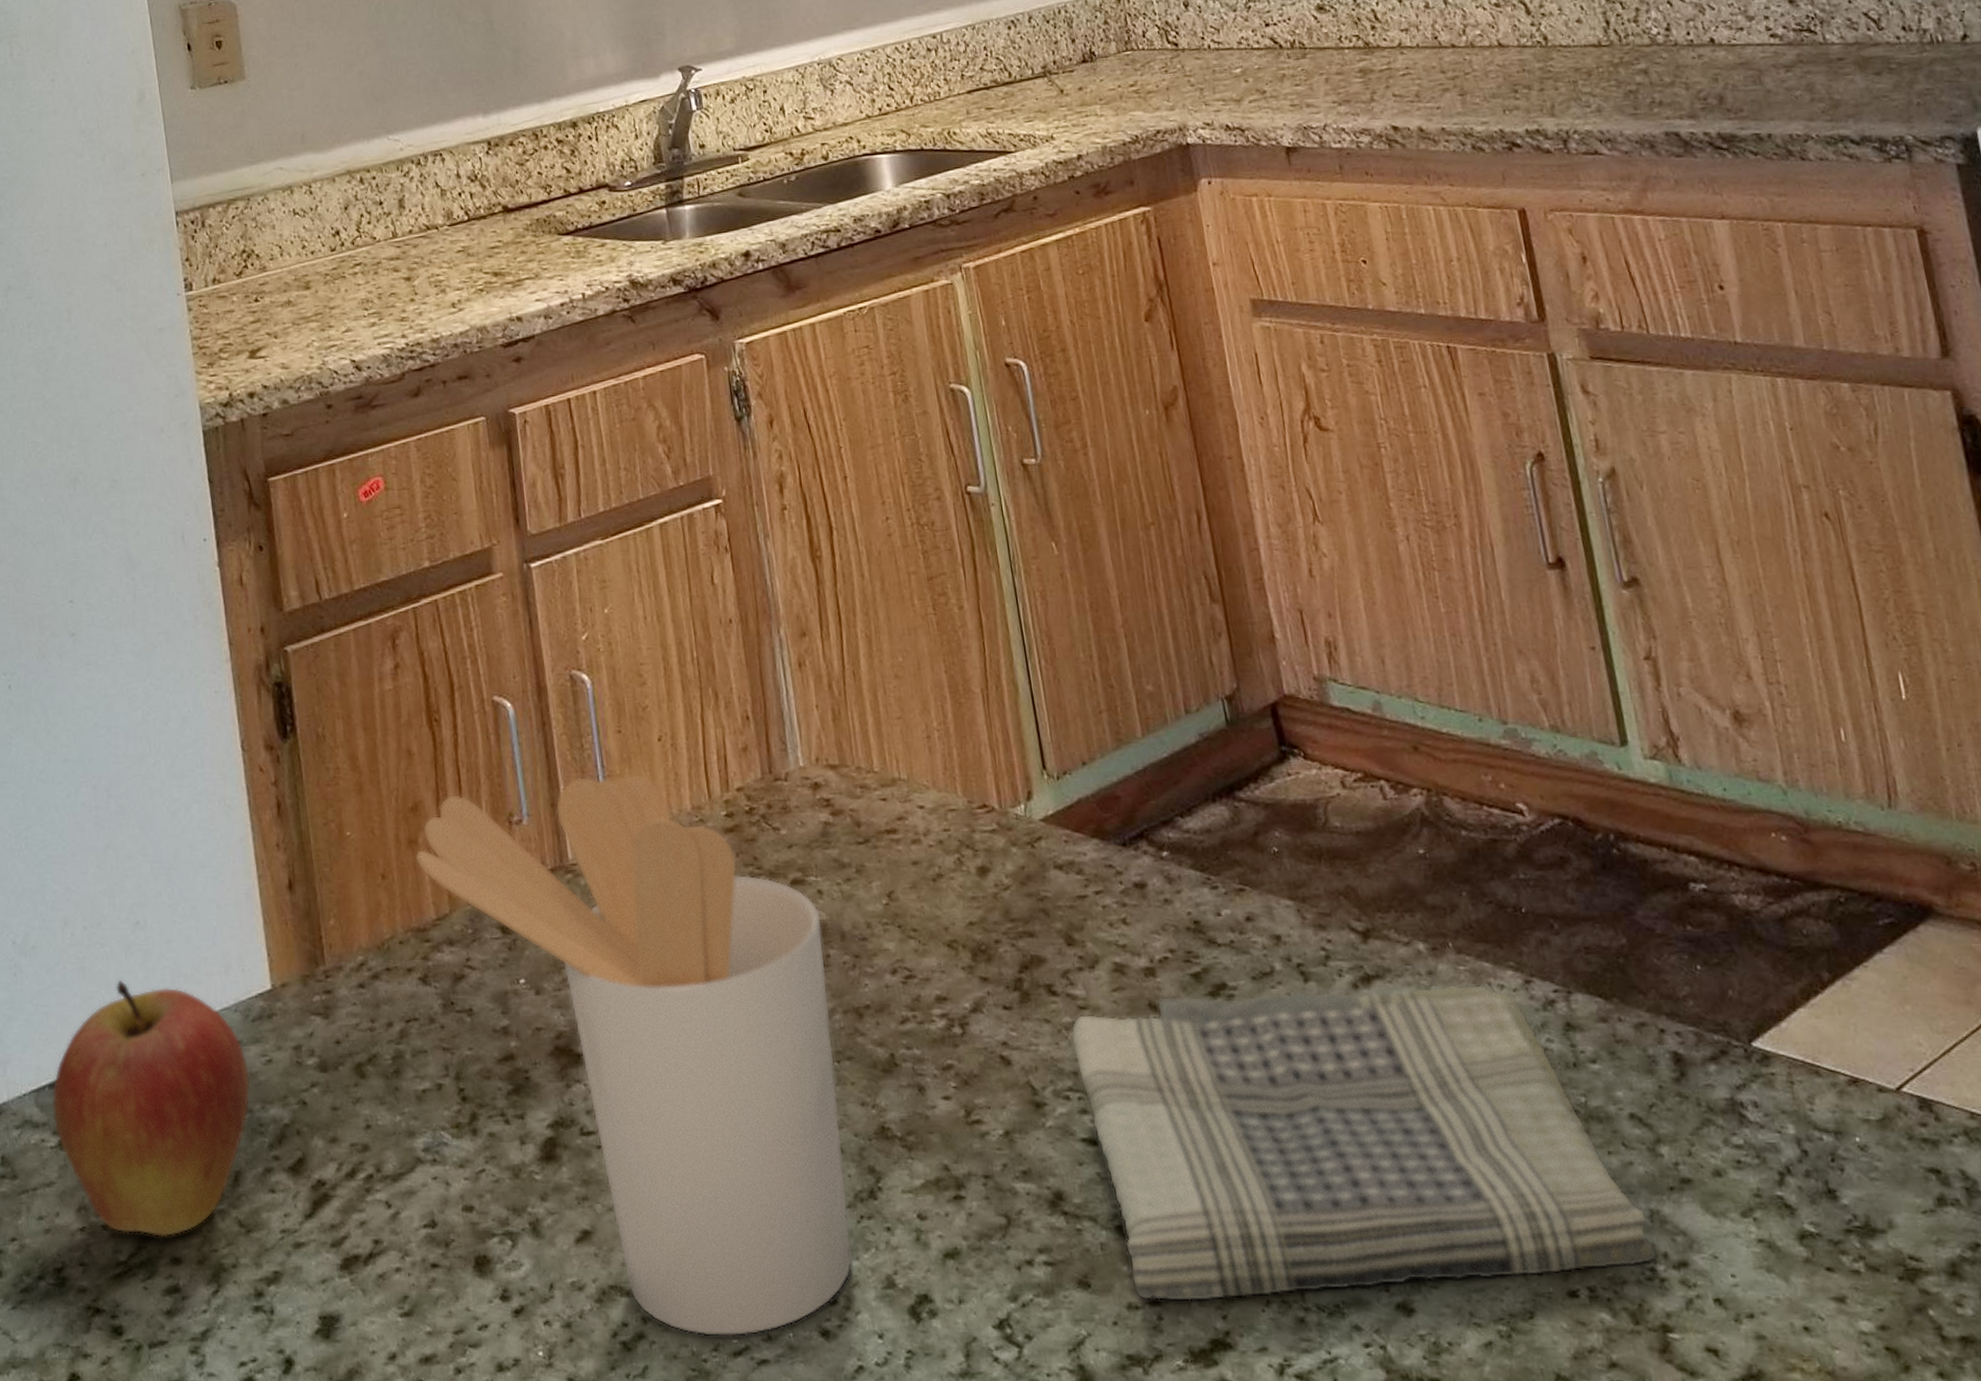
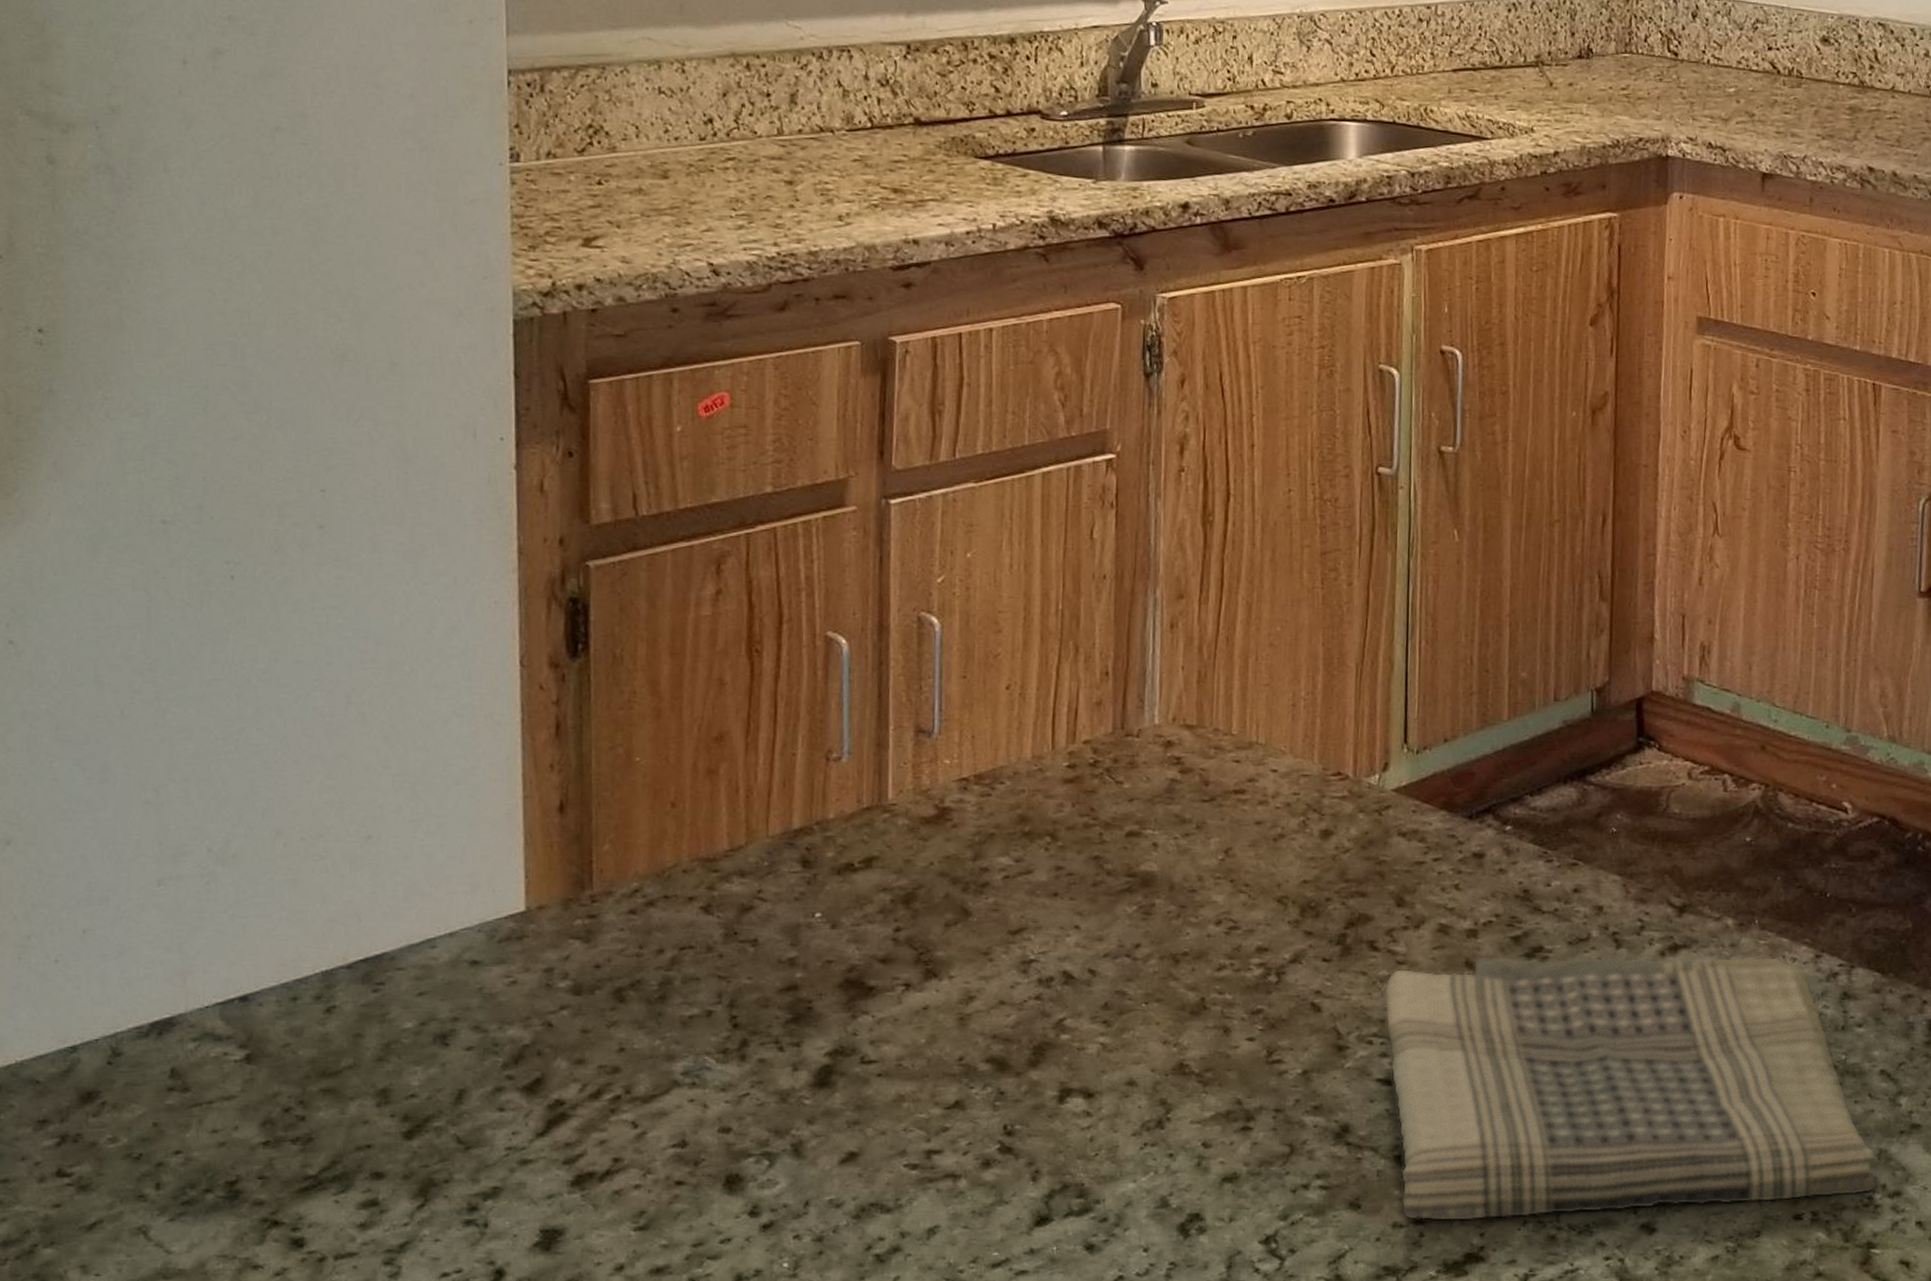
apple: present [51,980,251,1238] -> none [240,894,489,1153]
utensil holder: present [415,773,853,1337] -> none [713,719,1152,1250]

